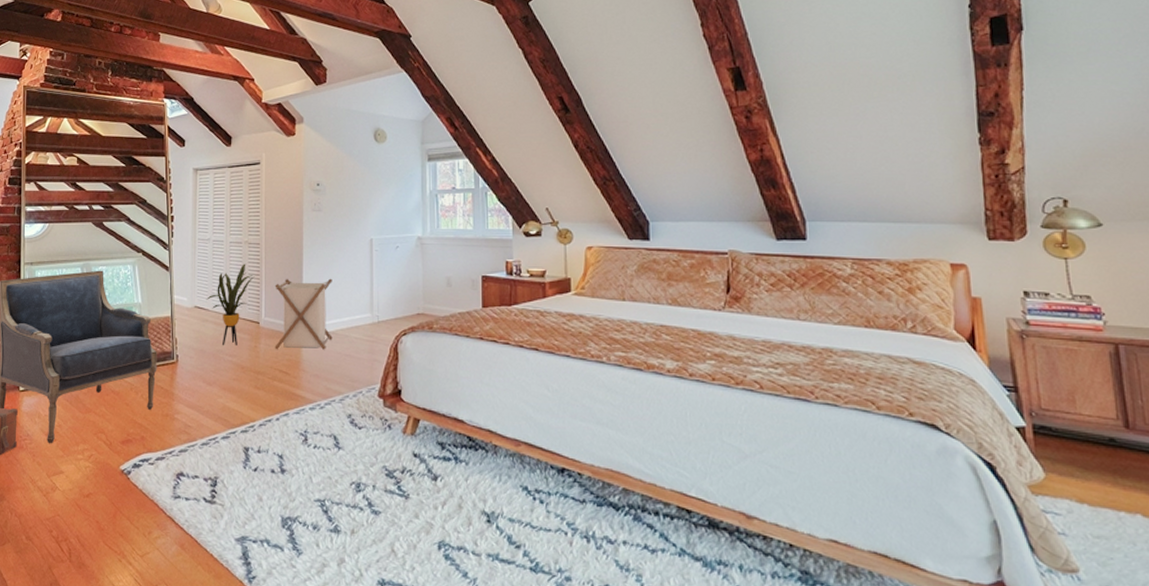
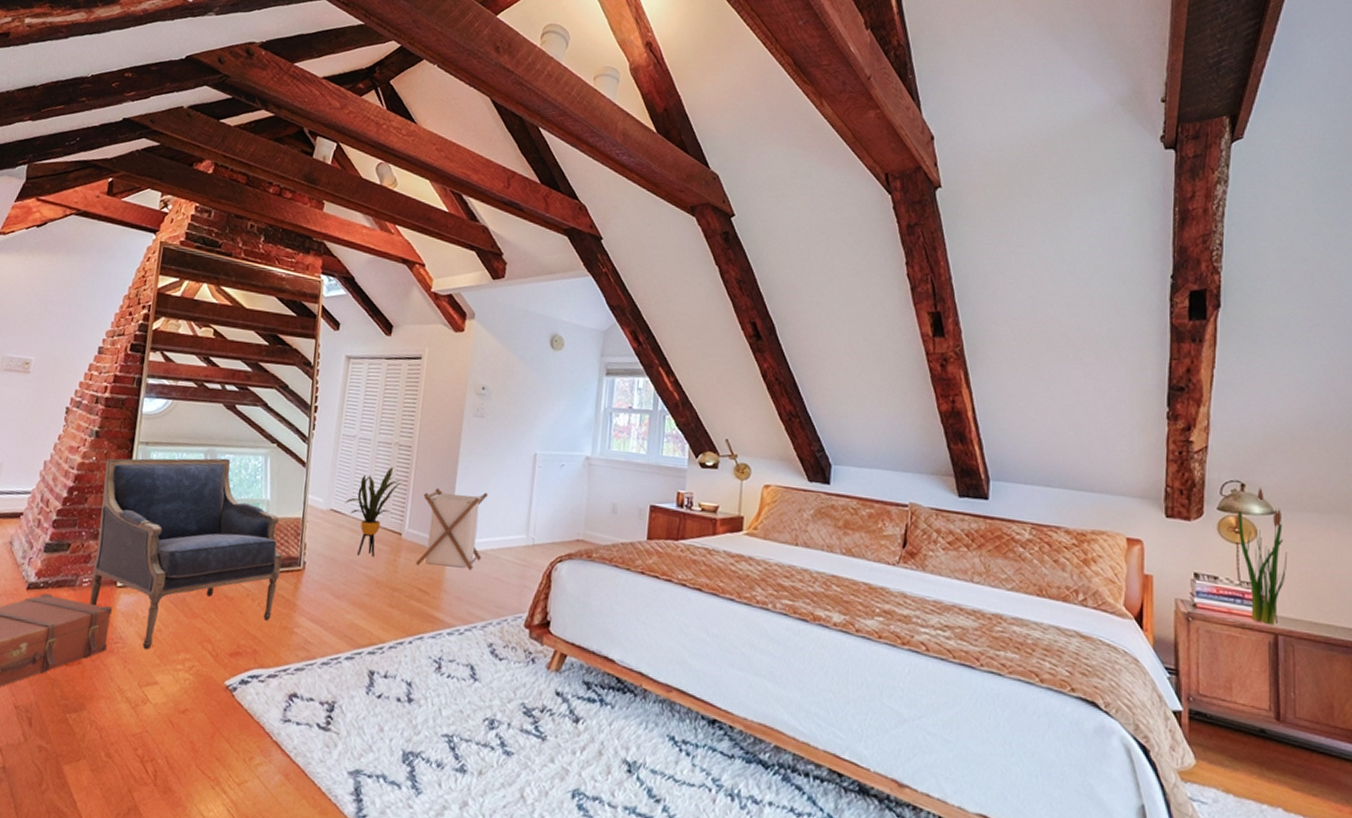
plant: none [1062,200,1121,336] -> present [1237,486,1288,626]

